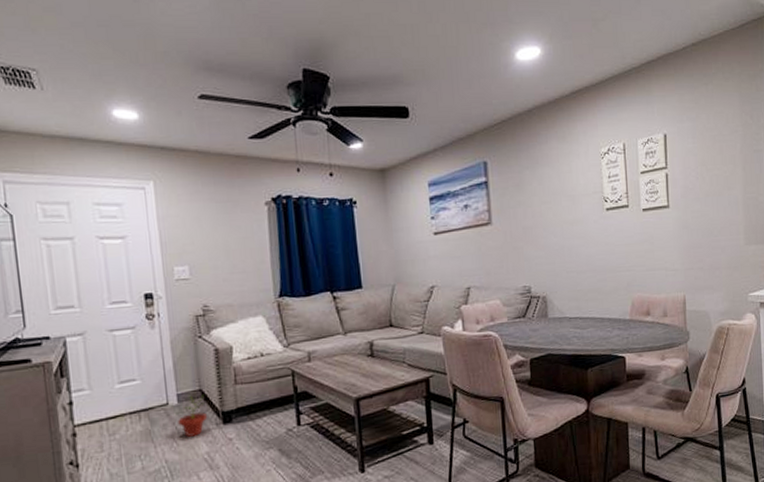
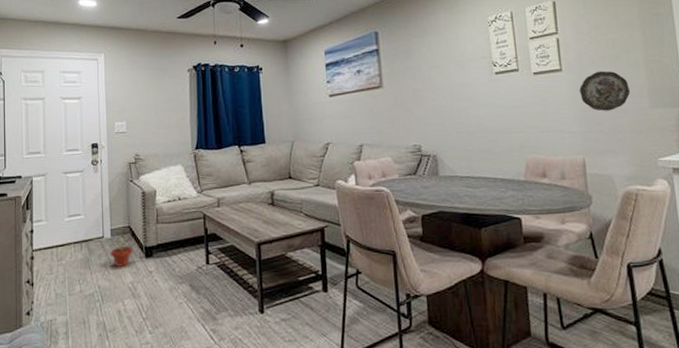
decorative plate: none [684,207,729,249] -> present [579,70,631,111]

